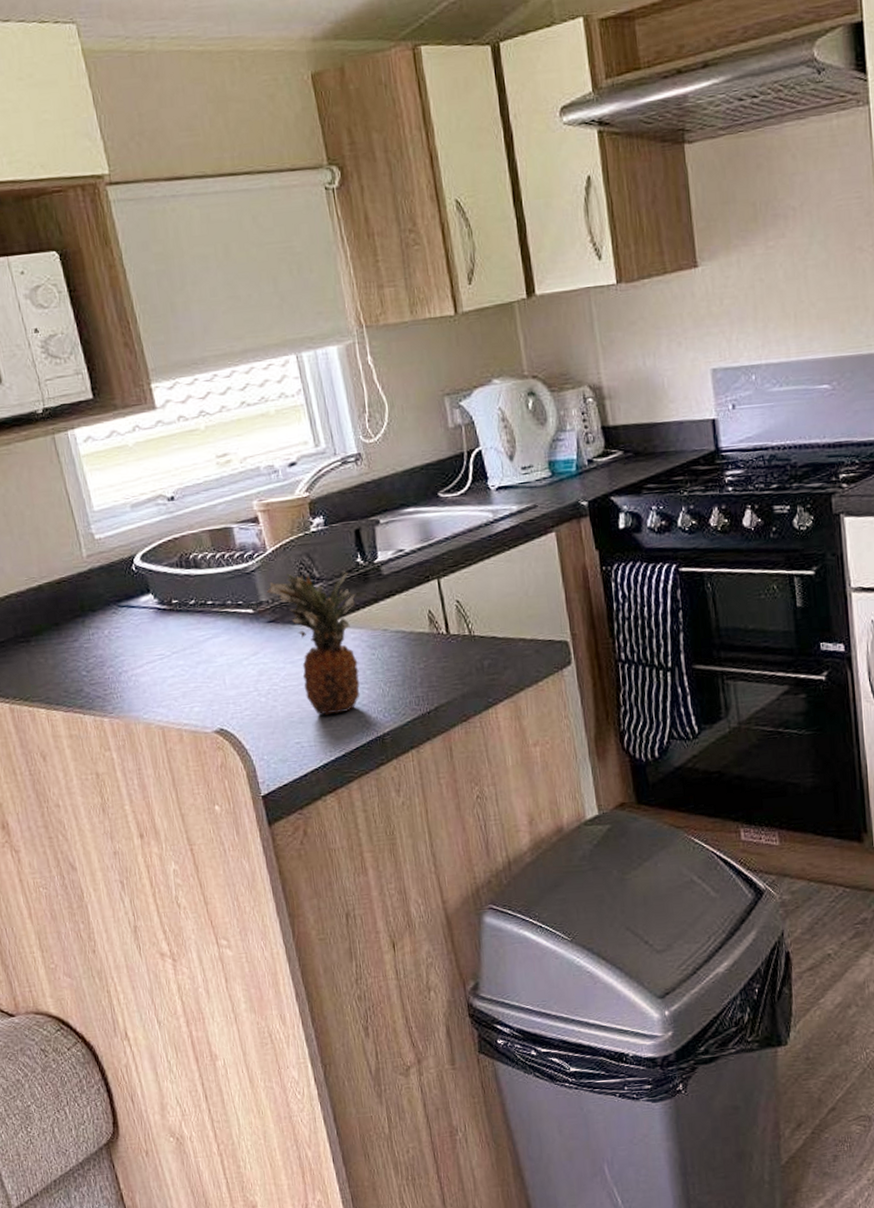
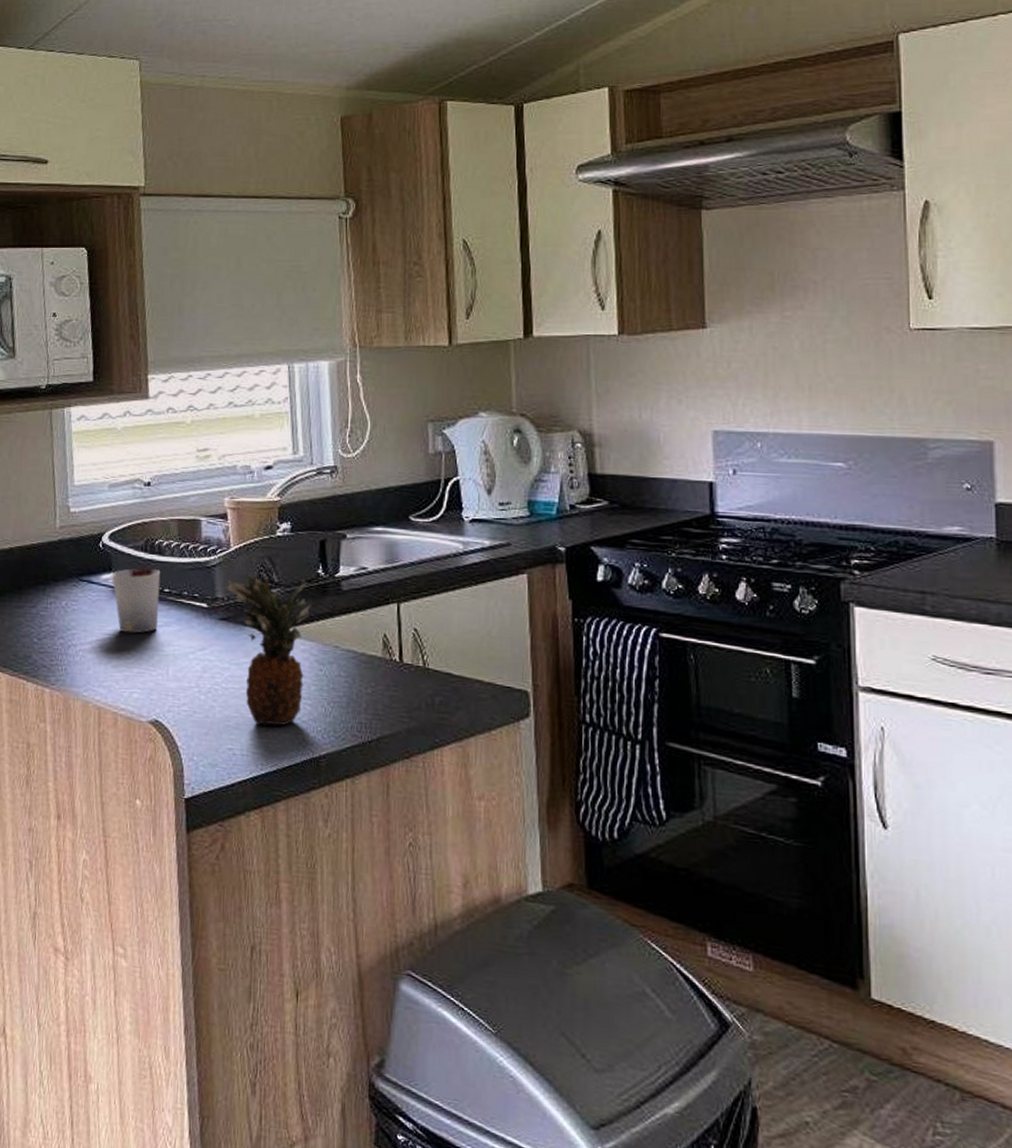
cup: none [150,583,207,651] -> present [112,568,161,634]

